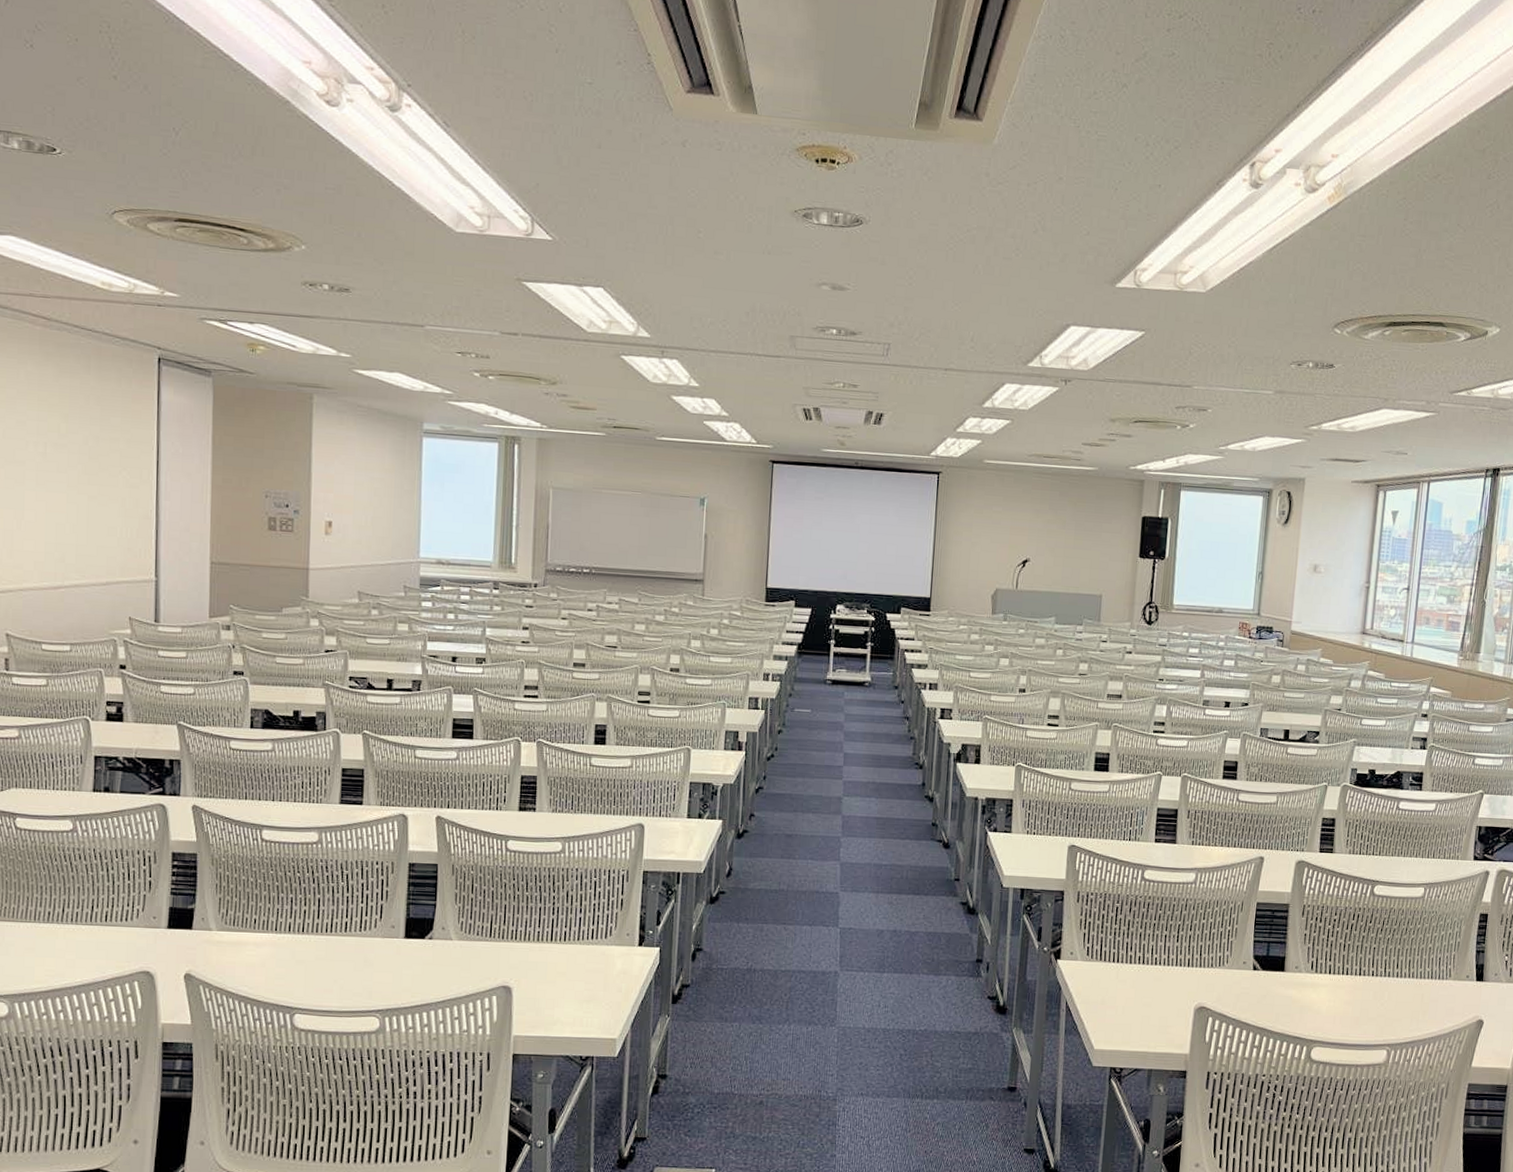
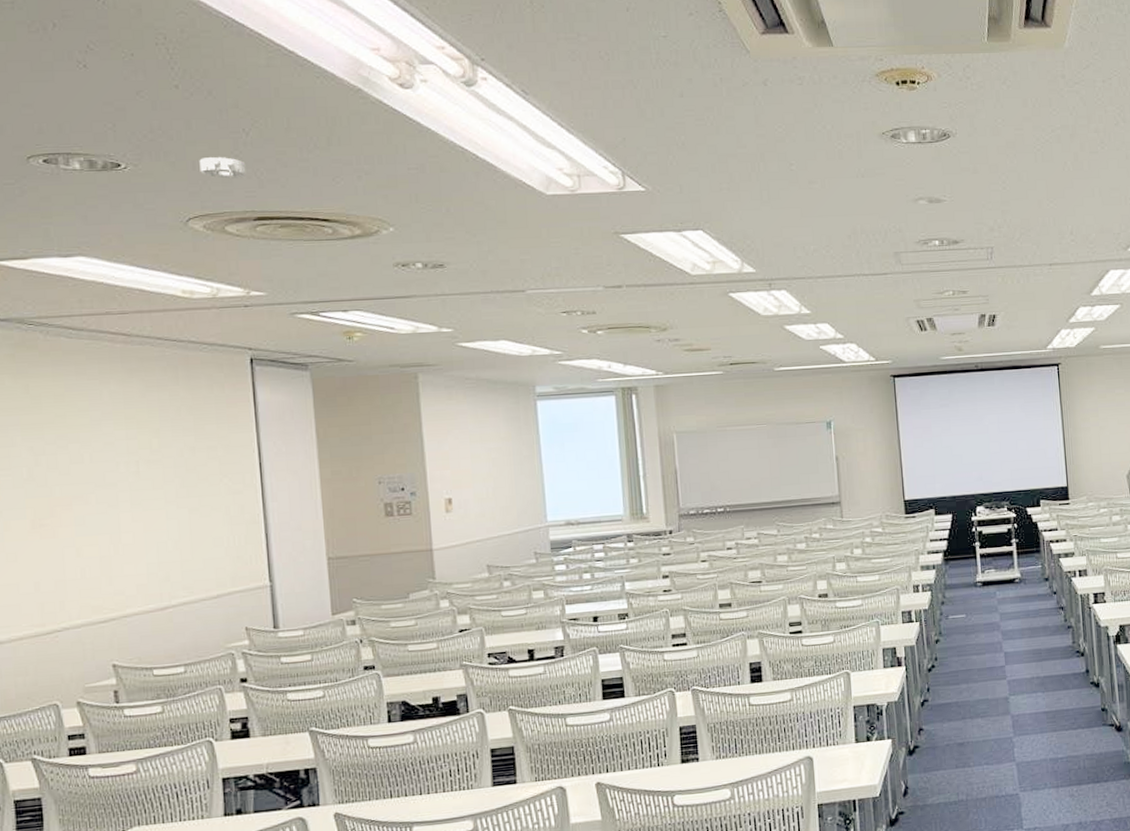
smoke detector: none [129,151,172,177] -> present [199,156,246,179]

